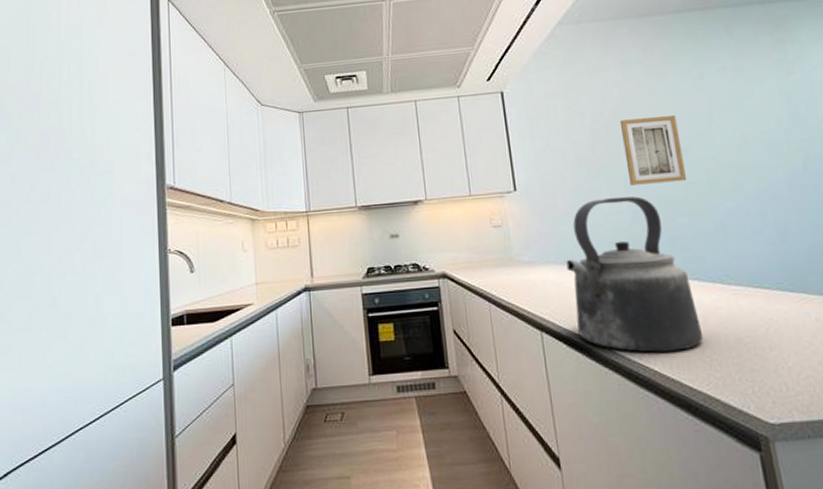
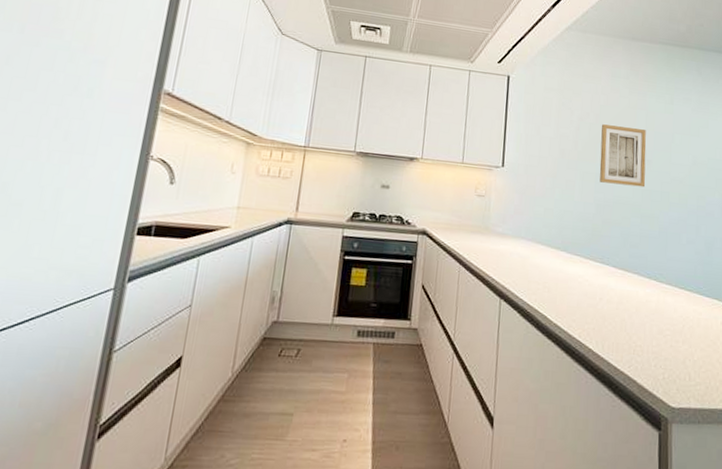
kettle: present [566,196,704,353] -> none [532,188,634,334]

